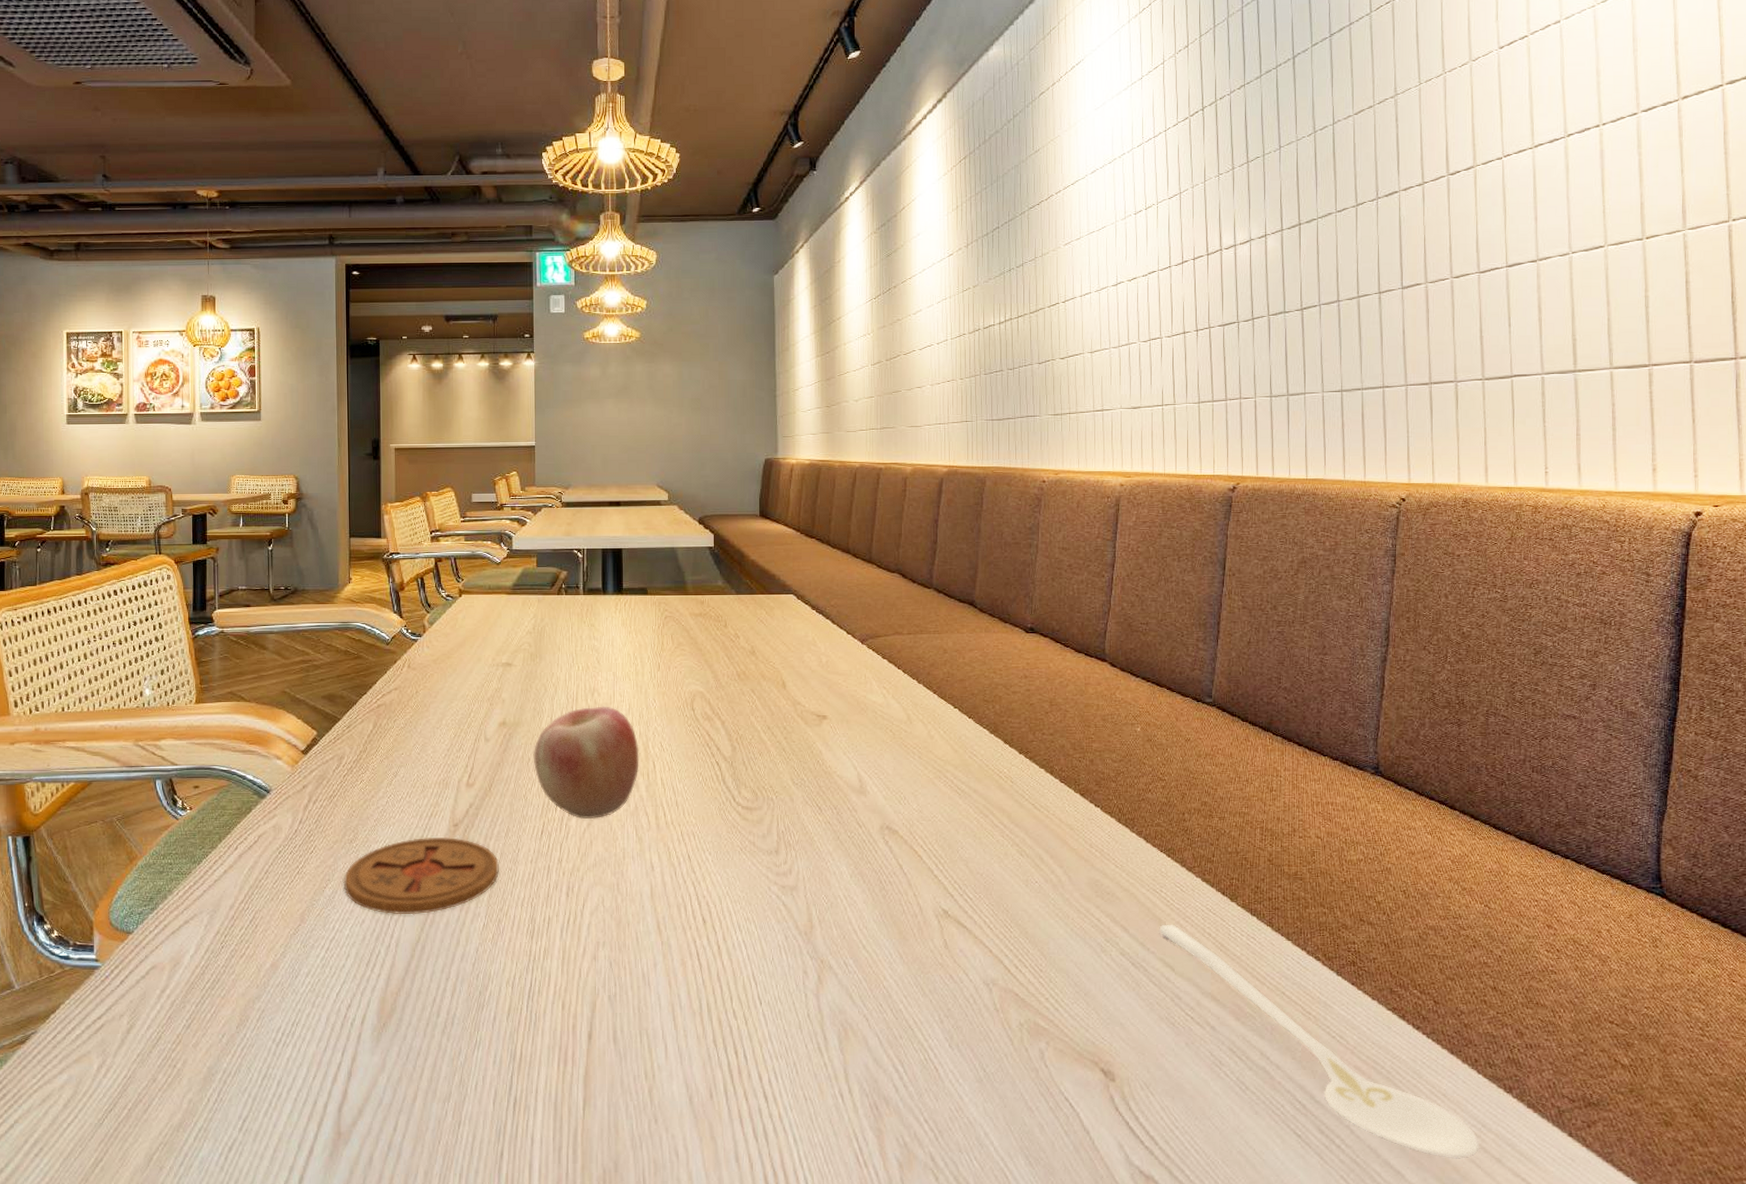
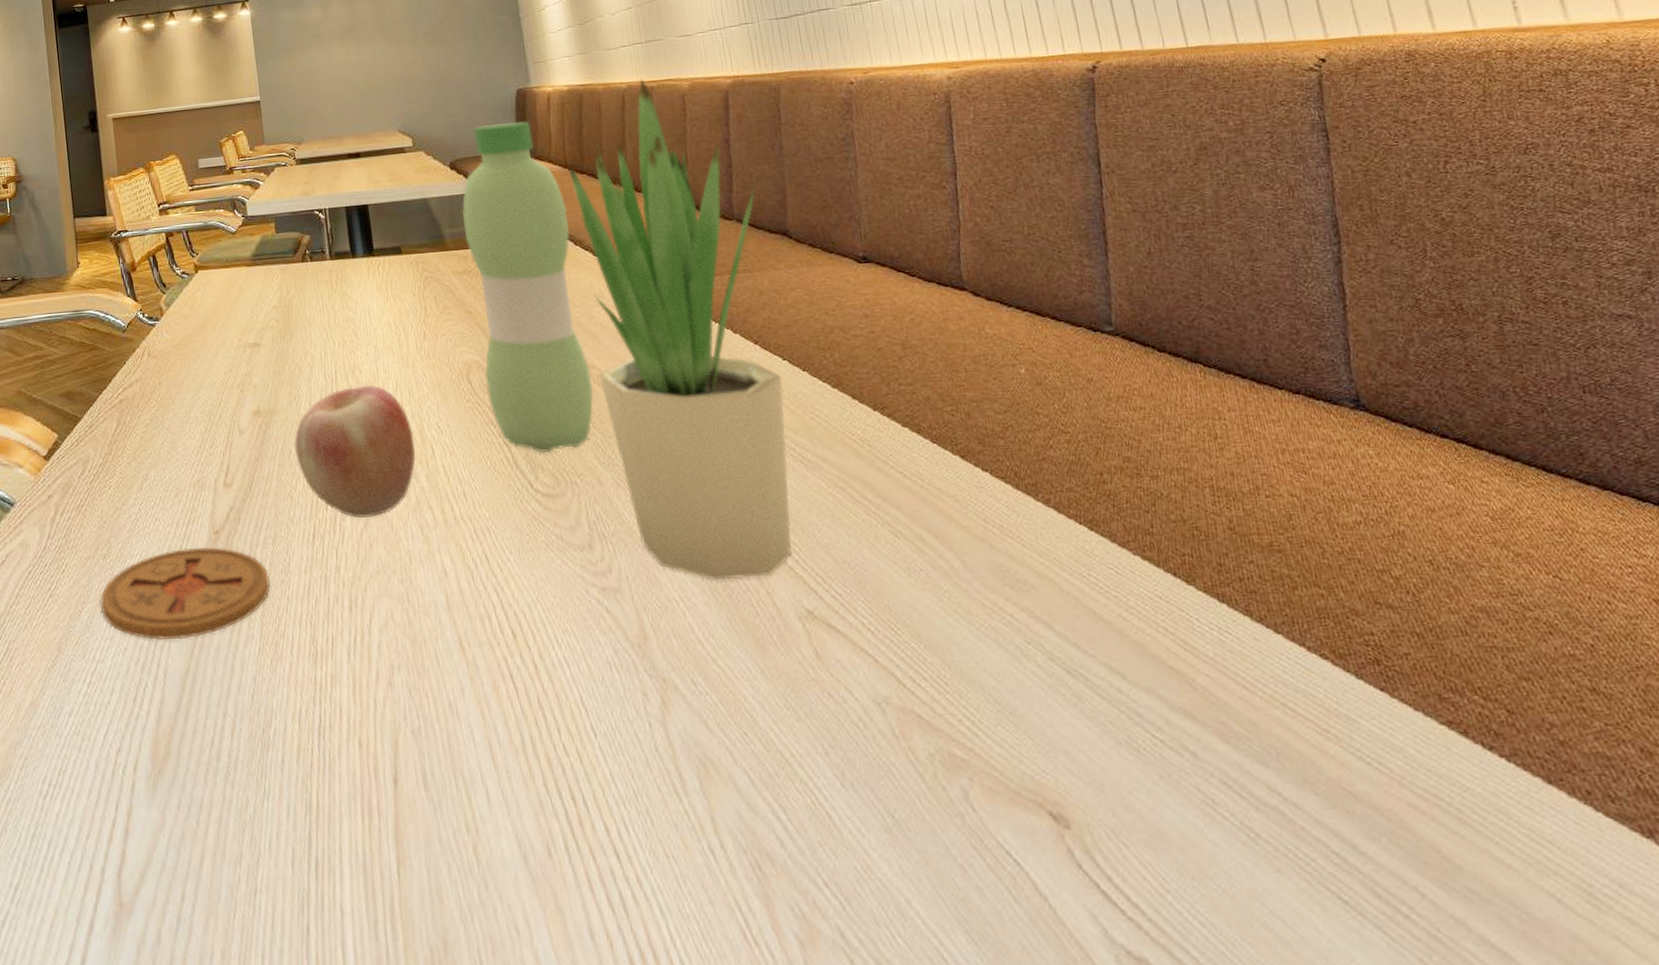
water bottle: none [704,488,797,773] -> present [462,121,594,454]
potted plant: none [800,459,955,883] -> present [568,78,792,580]
stirrer: present [1159,924,1479,1159] -> none [1095,617,1622,934]

